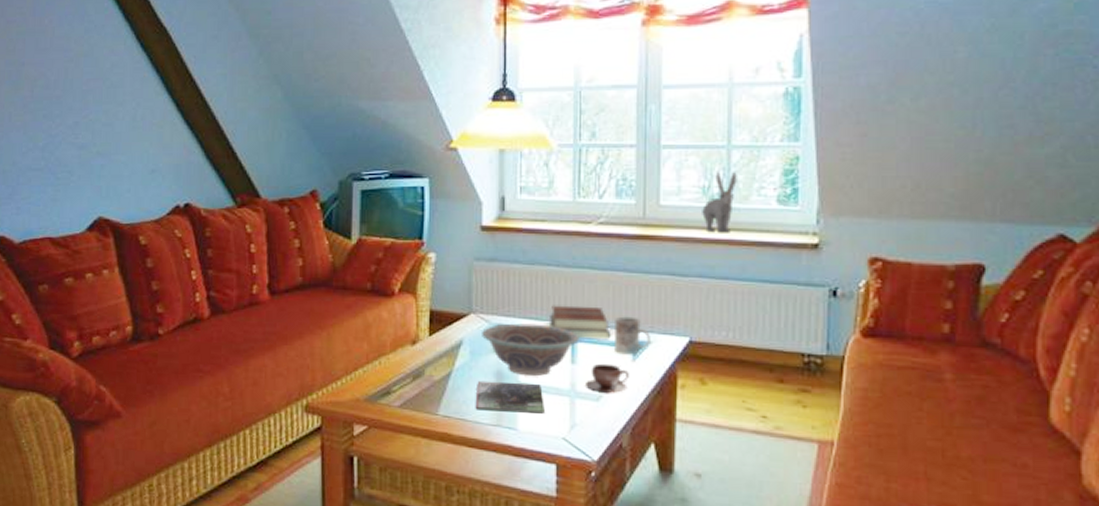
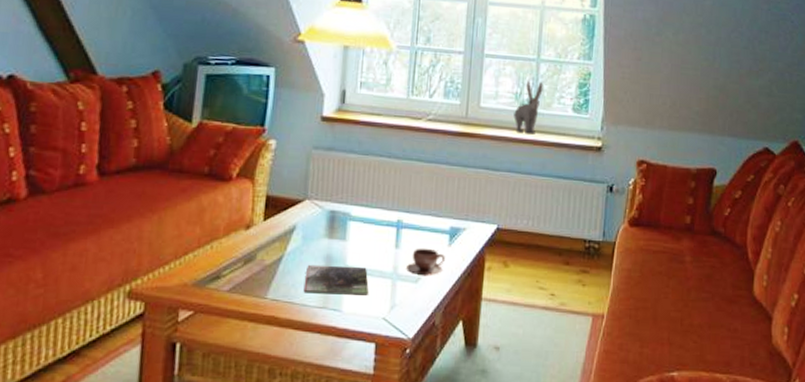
decorative bowl: present [482,323,581,376] -> none [315,209,406,260]
books: present [548,305,612,340] -> none [377,193,432,227]
mug: present [613,316,650,355] -> none [434,205,465,241]

